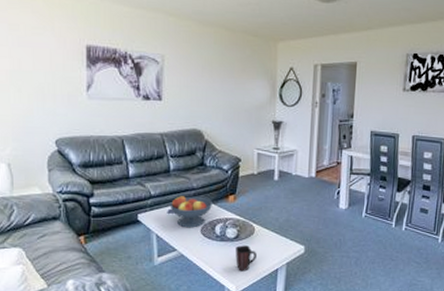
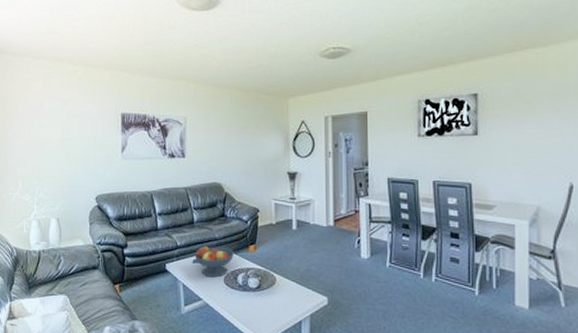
mug: present [235,245,256,271] -> none [258,296,279,323]

